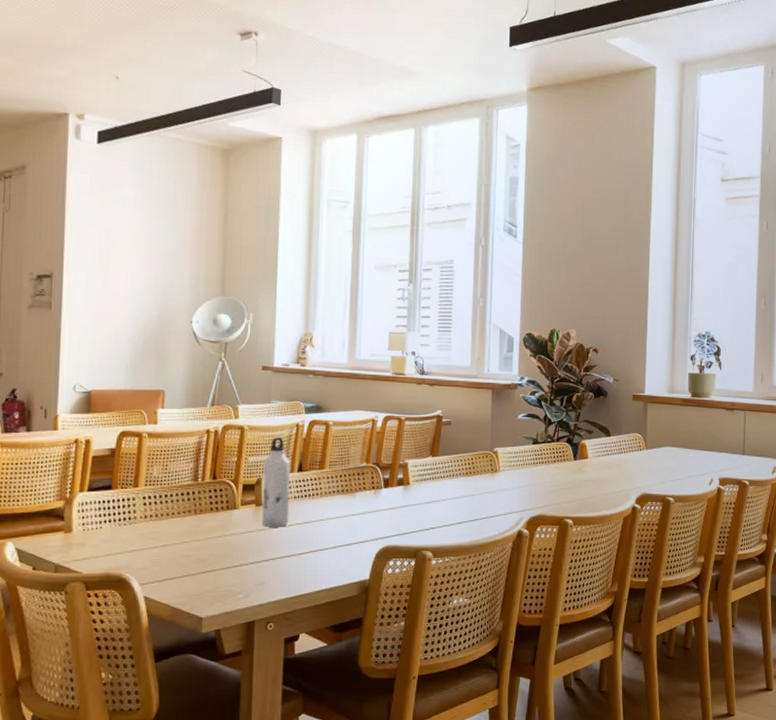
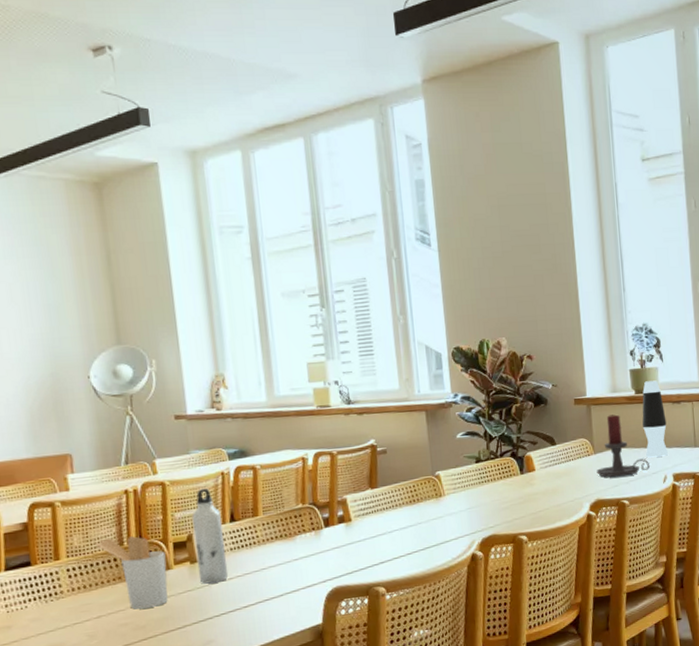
utensil holder: none [172,472,234,543] -> present [95,536,168,609]
candle holder: none [646,414,699,474] -> present [596,414,650,478]
vase: none [695,386,719,460] -> present [642,380,668,458]

